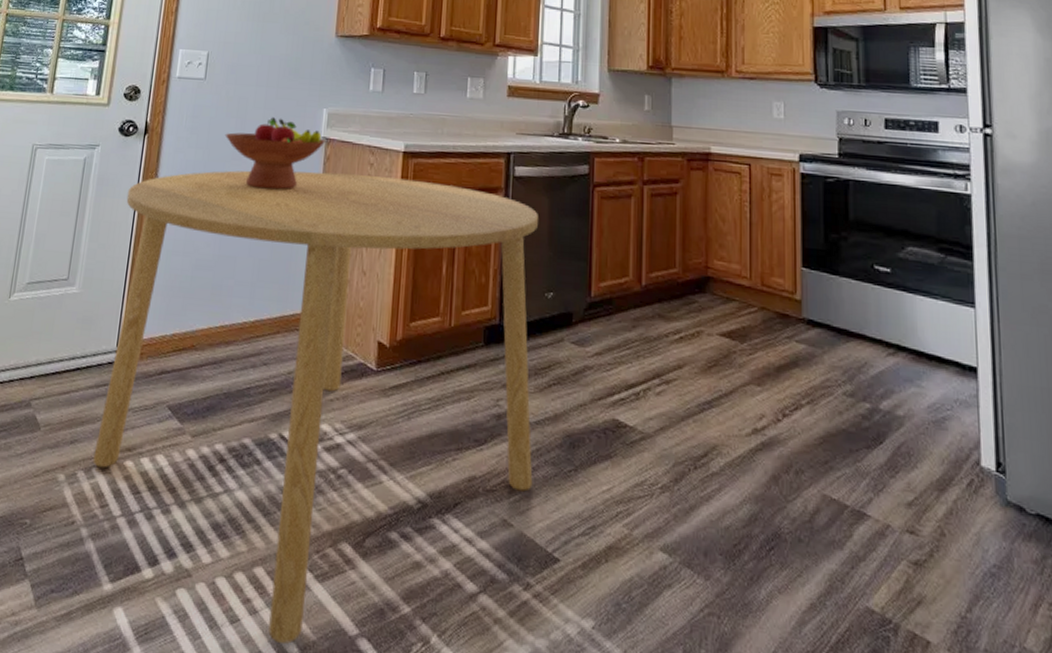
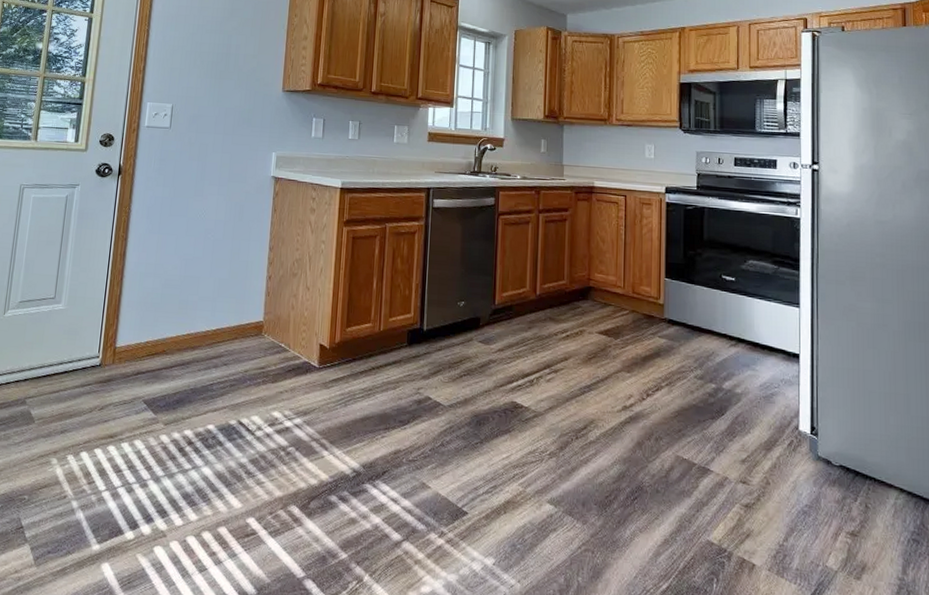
dining table: present [93,170,538,645] -> none [80,204,453,587]
fruit bowl: present [225,117,325,190] -> none [188,160,274,221]

